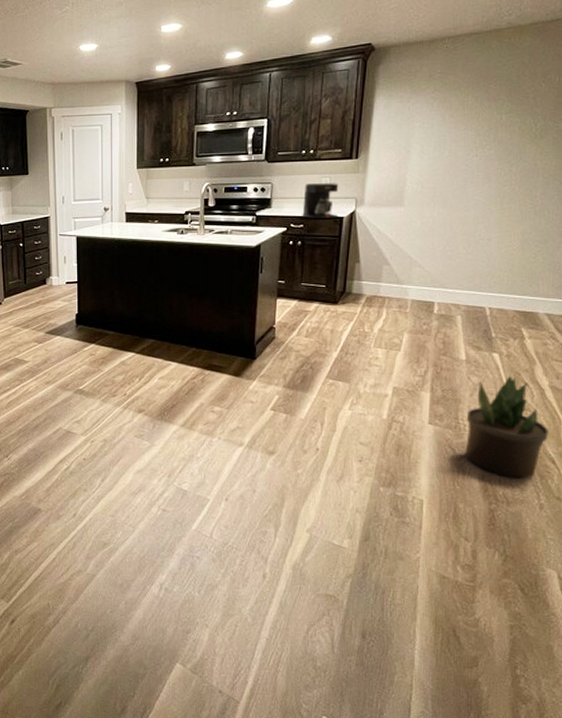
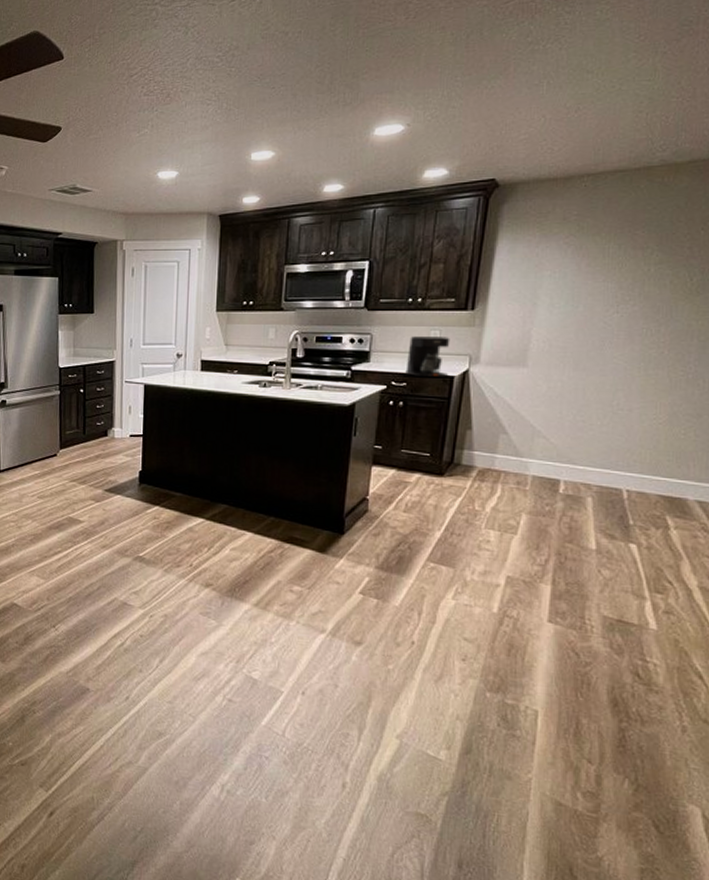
planter: present [465,376,549,477] -> none [591,572,696,694]

